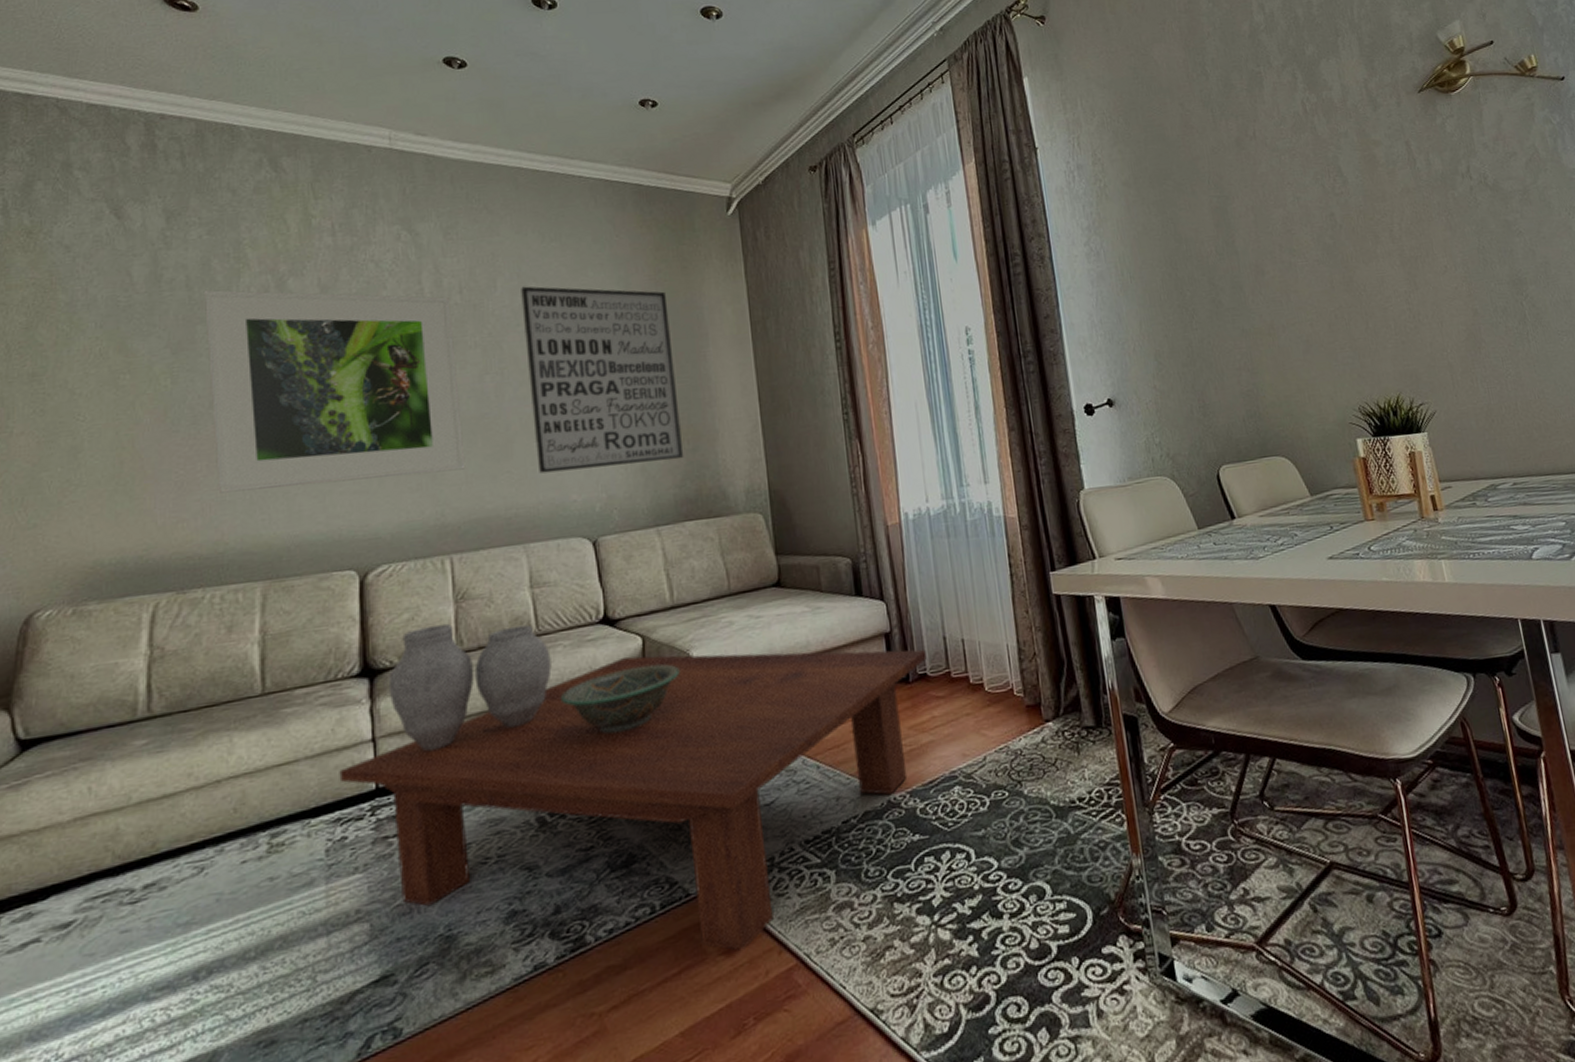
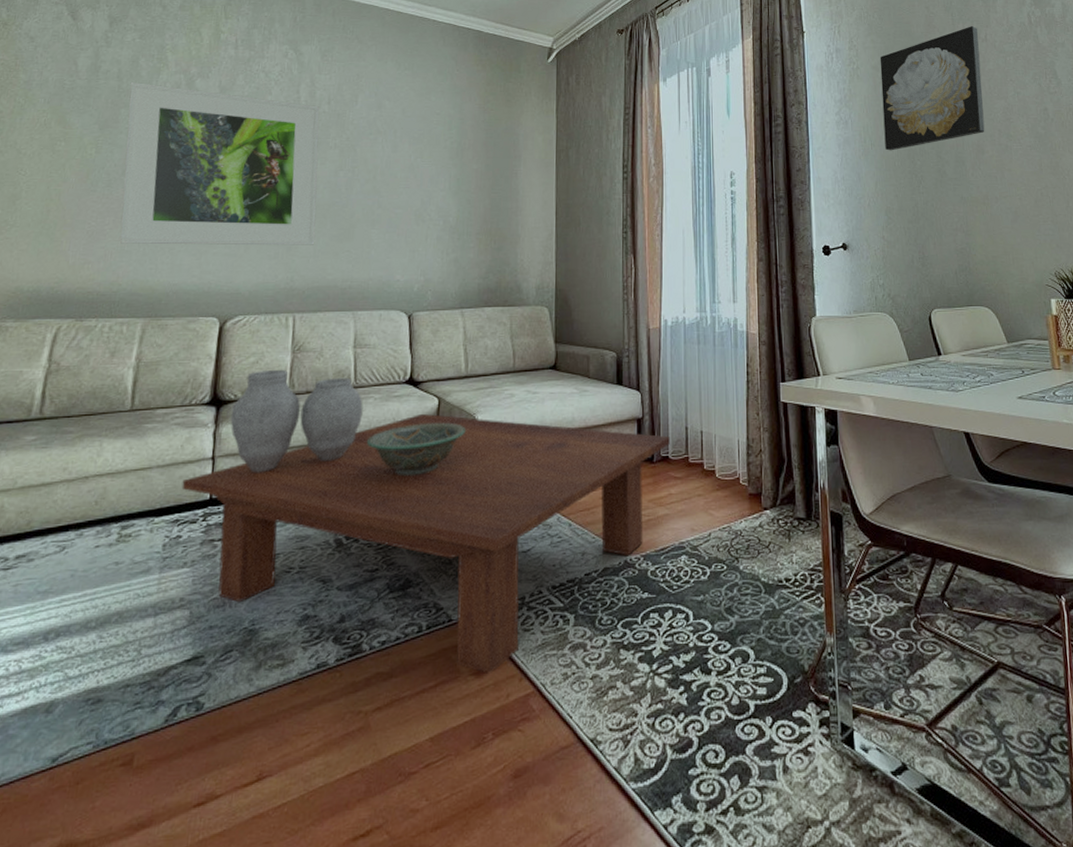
wall art: present [521,286,684,474] -> none [372,103,491,256]
wall art: none [1130,122,1263,283] -> present [880,26,985,151]

